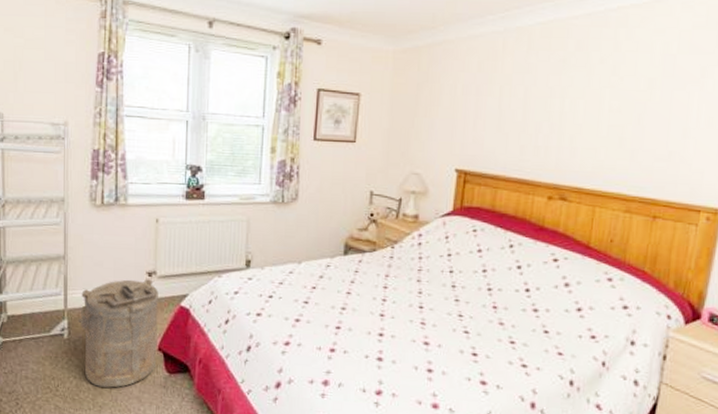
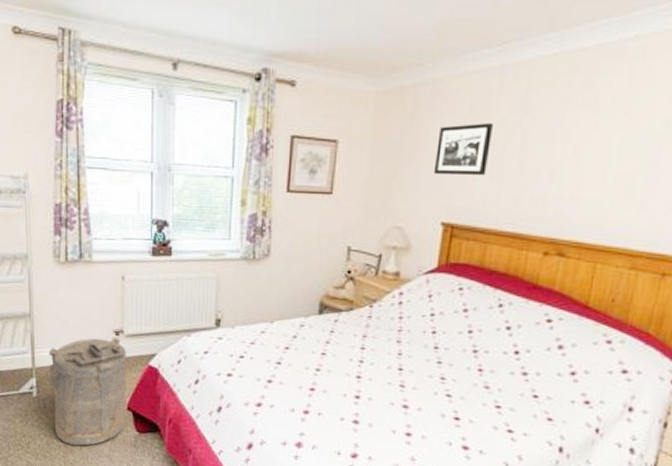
picture frame: none [447,79,499,128] -> present [433,122,493,176]

